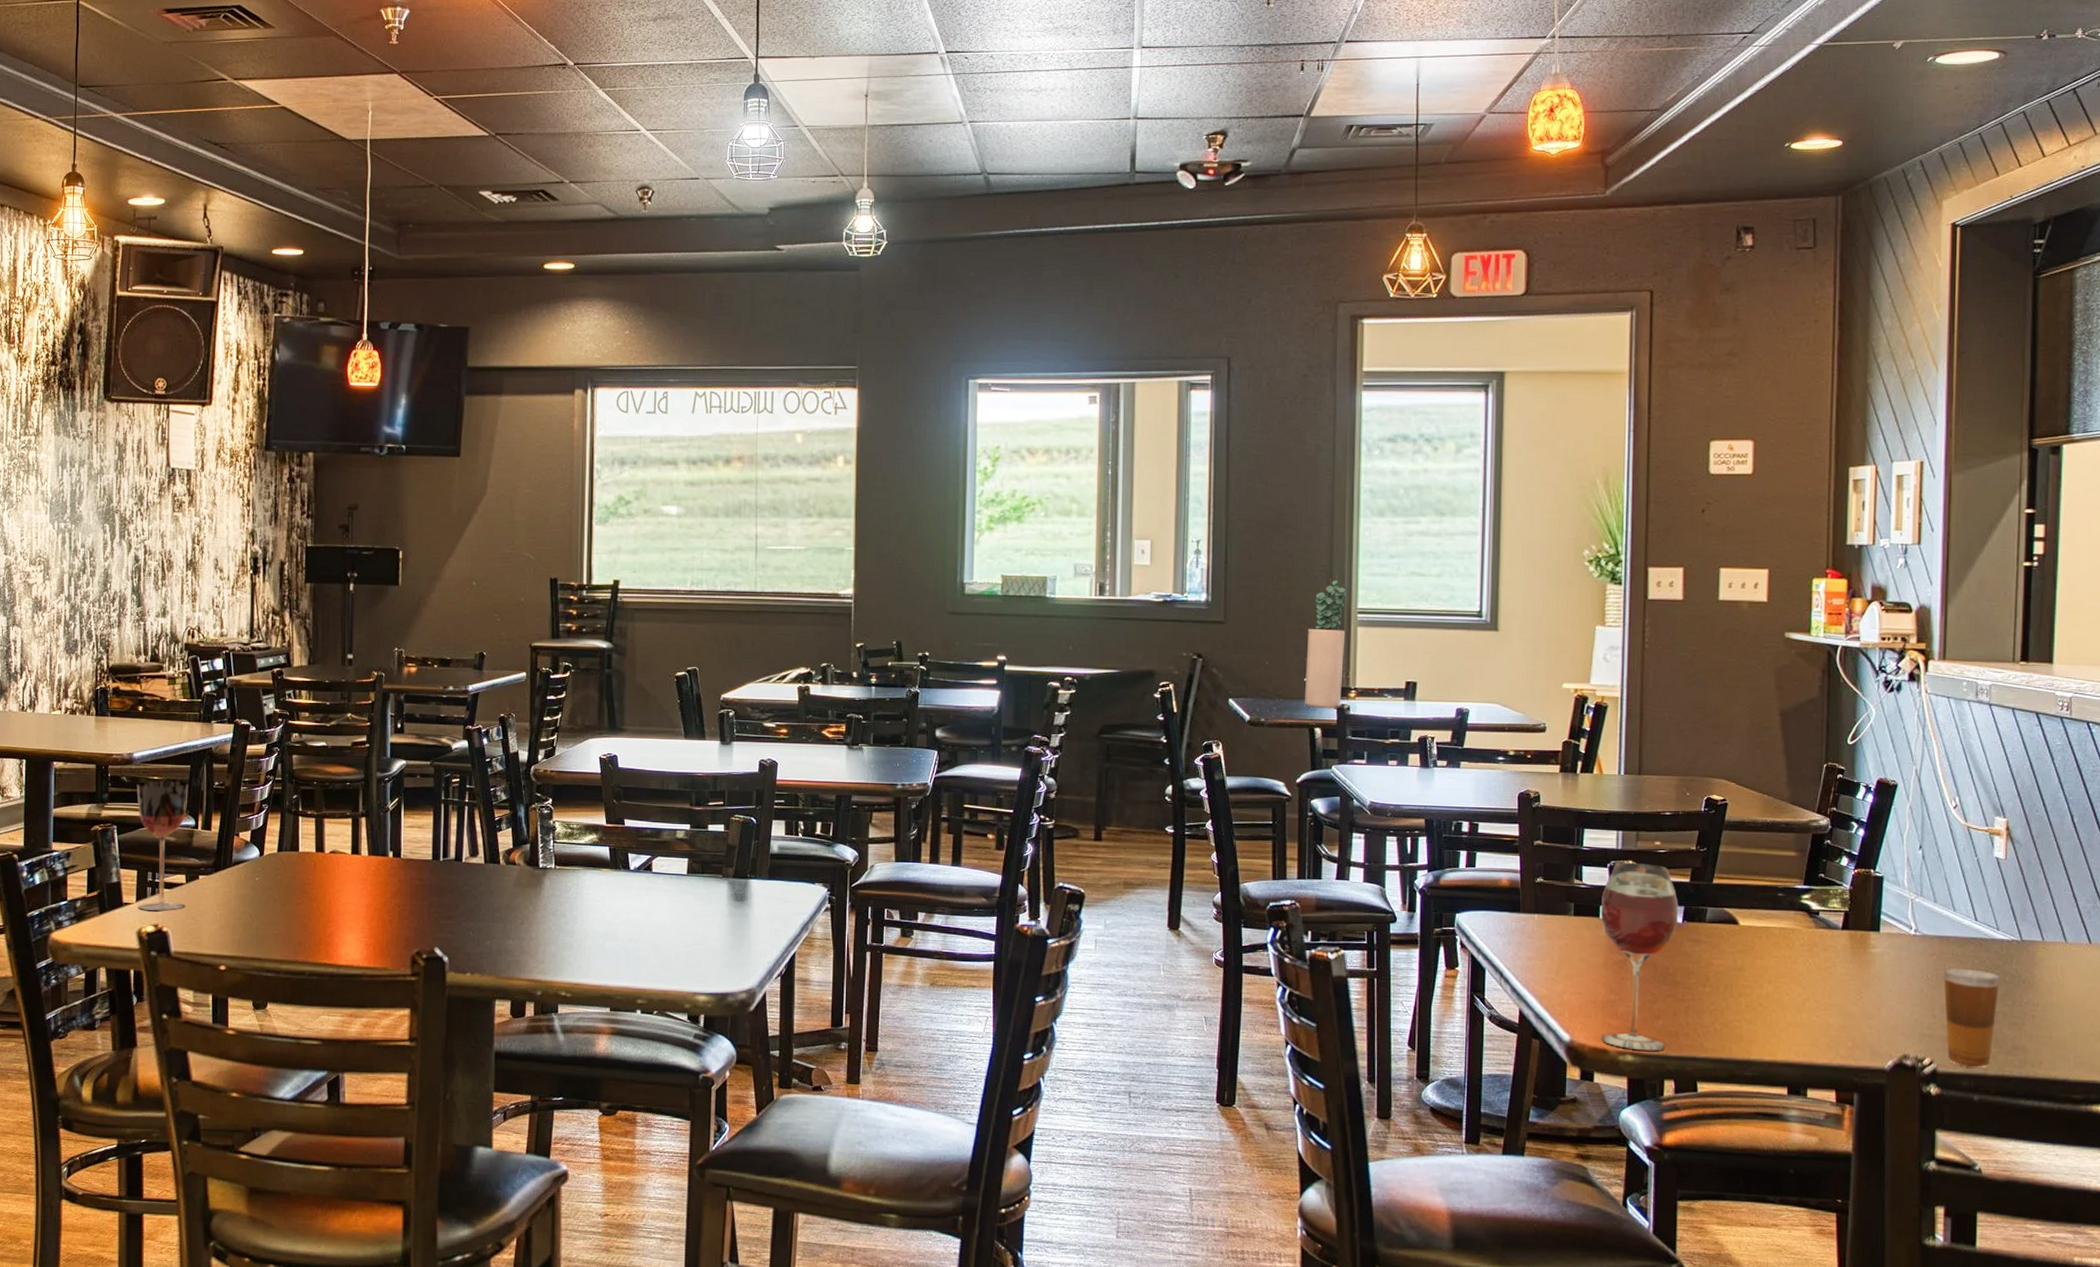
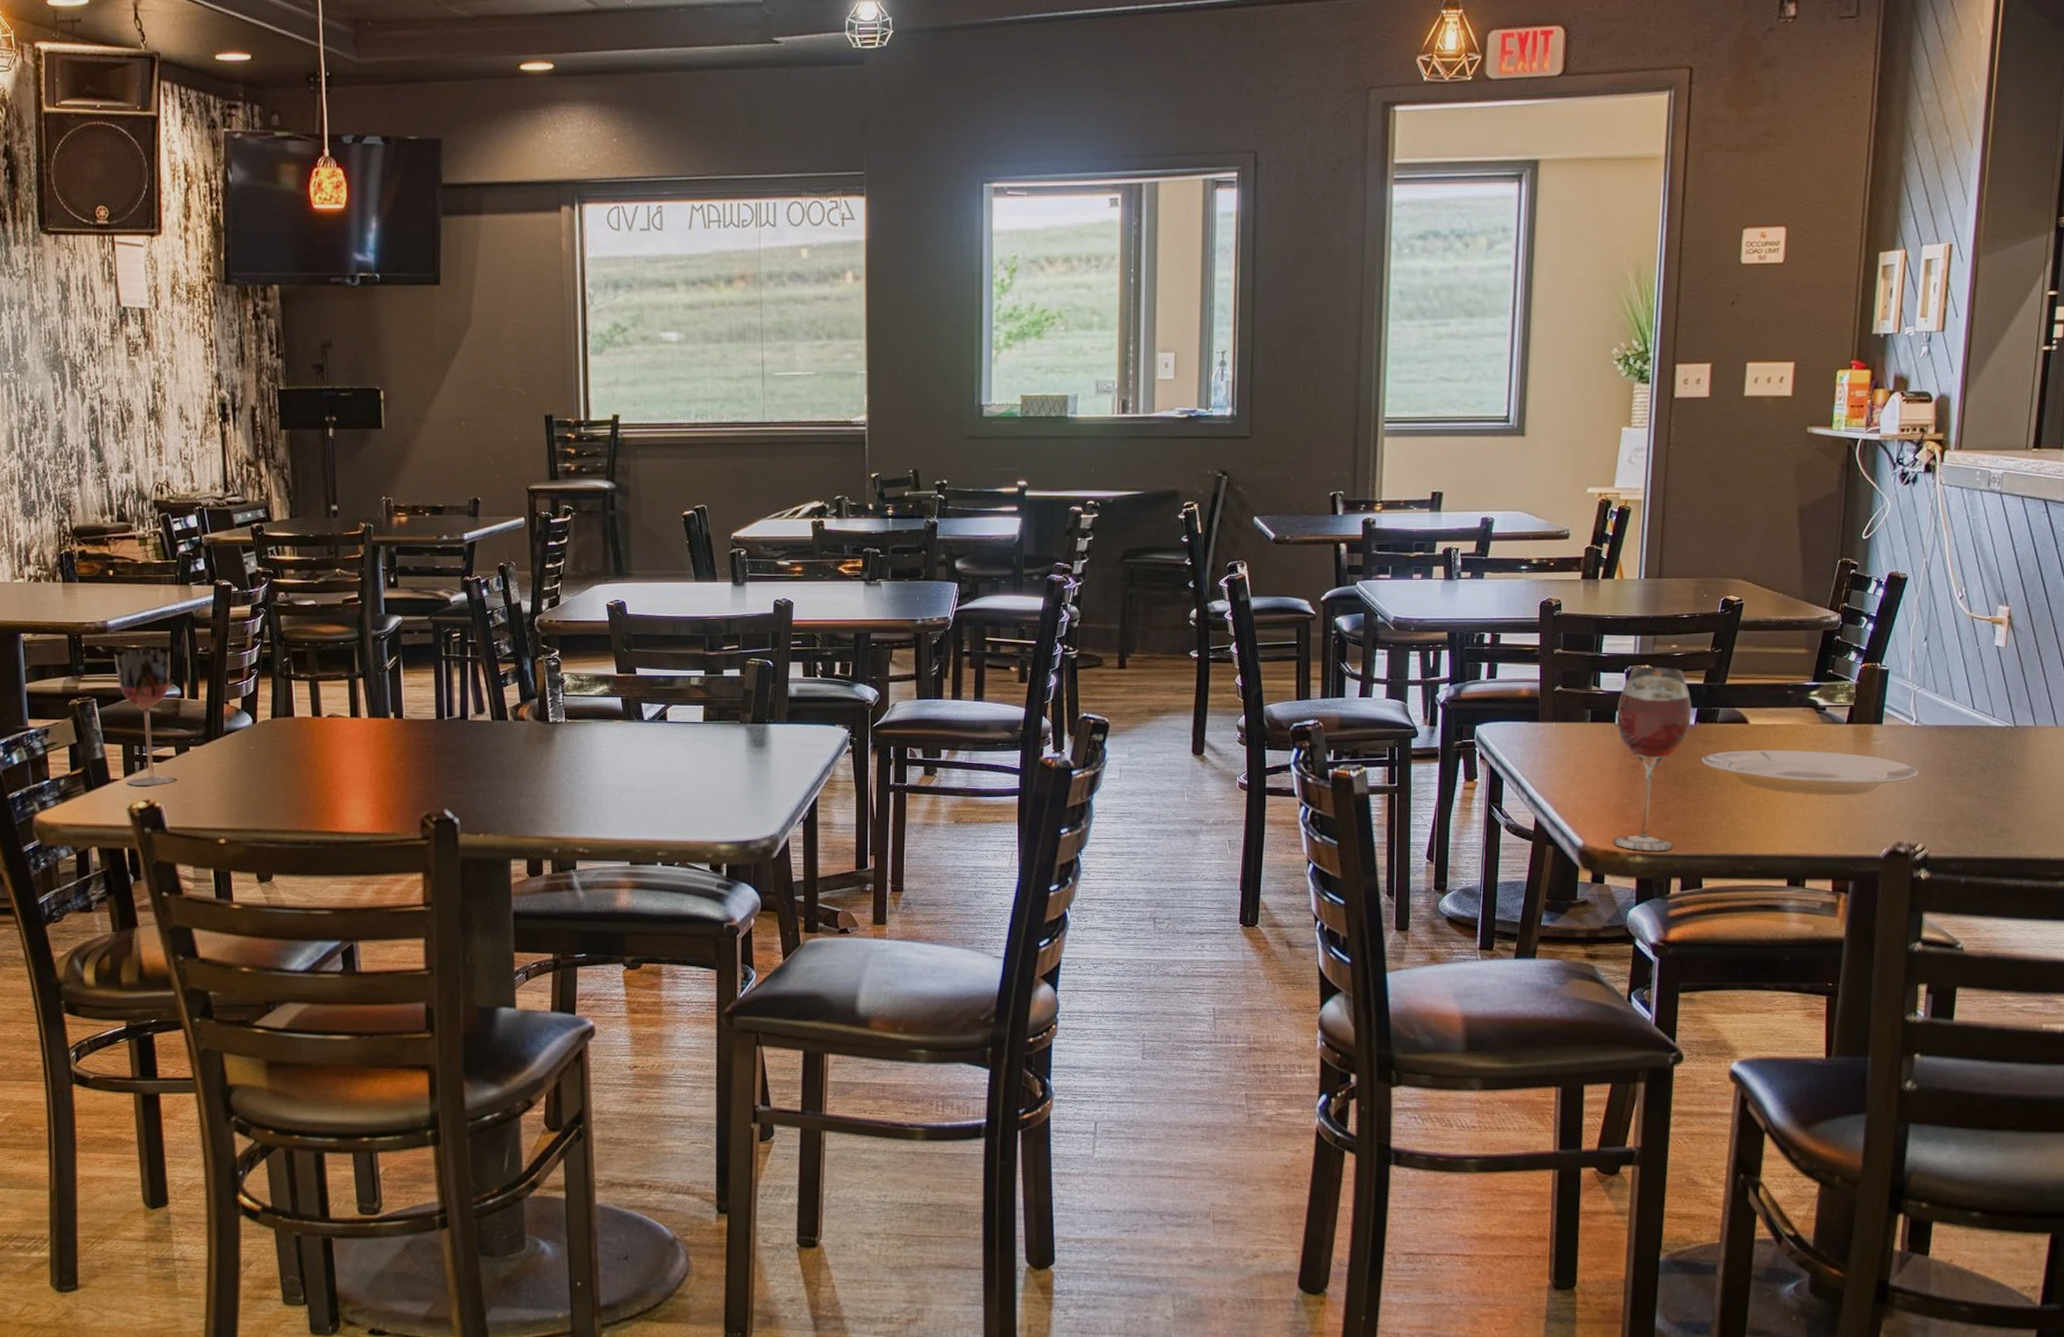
vase: present [1304,573,1347,709] -> none [1329,381,1374,524]
plate: none [1690,951,1921,1004] -> present [1700,749,1919,796]
beverage cup: present [1943,968,1999,1067] -> none [1938,757,1992,850]

